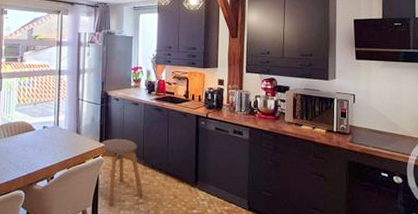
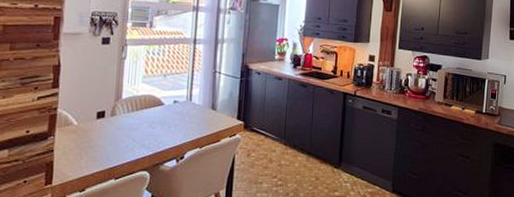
stool: present [99,138,143,207] -> none [236,115,283,189]

